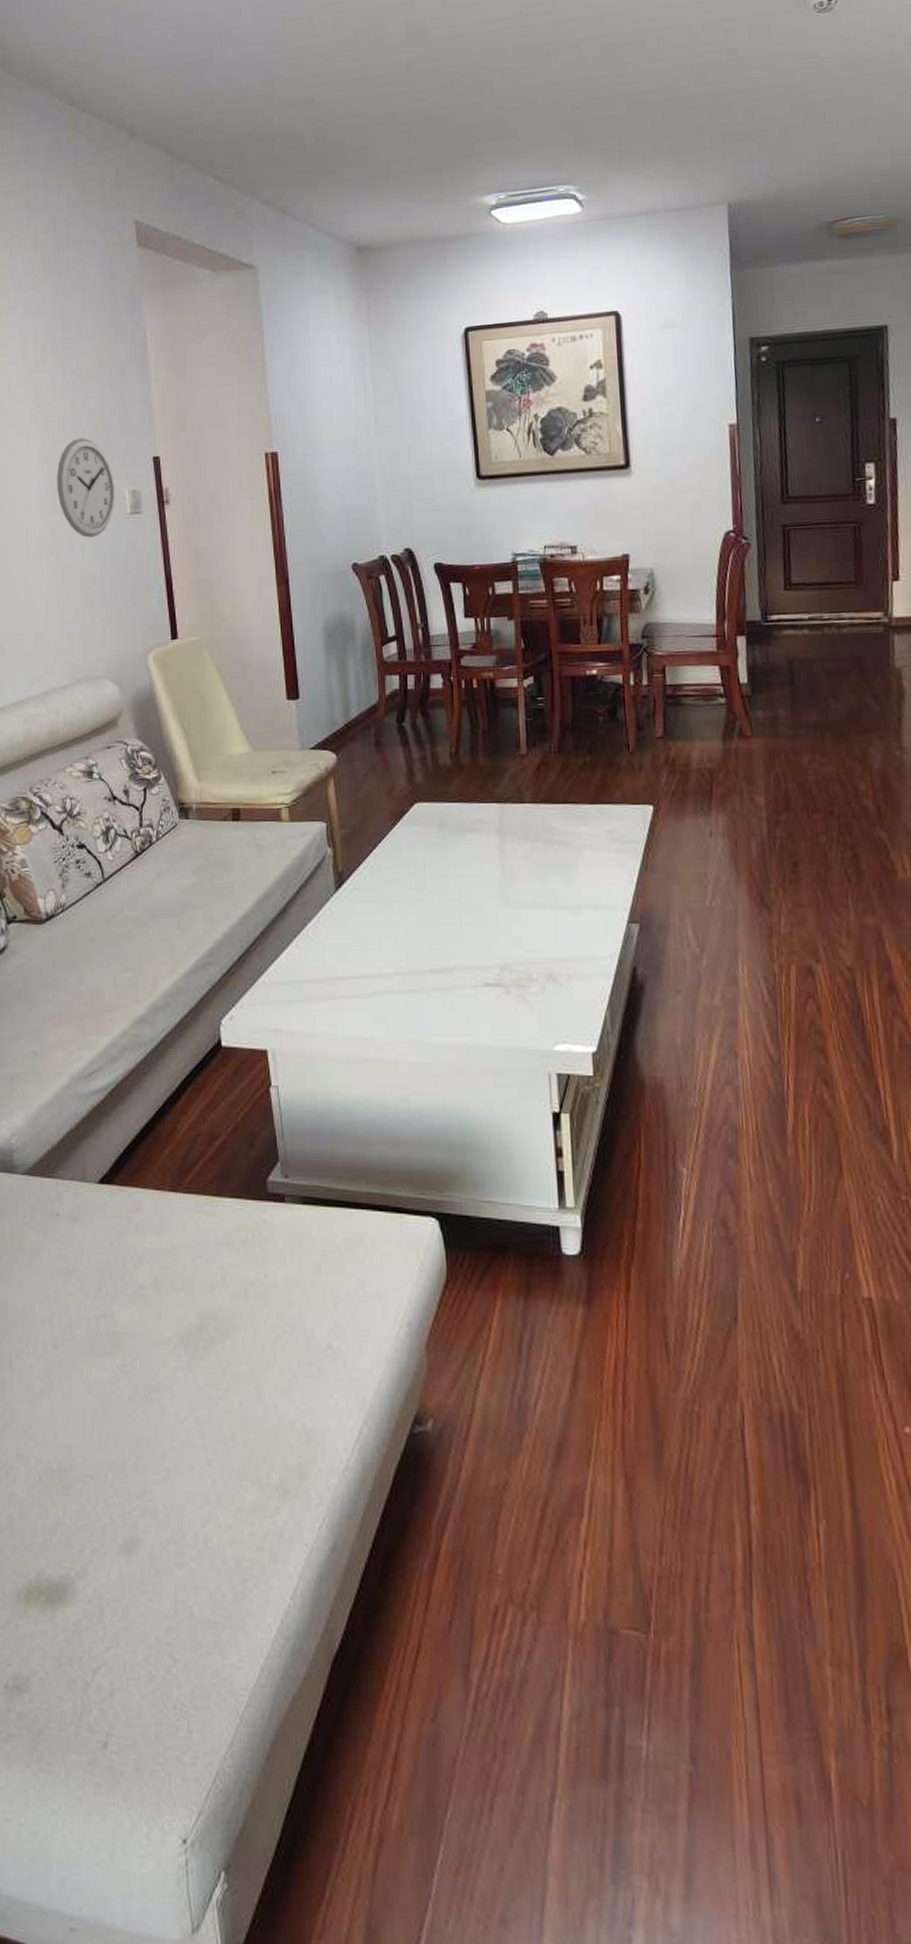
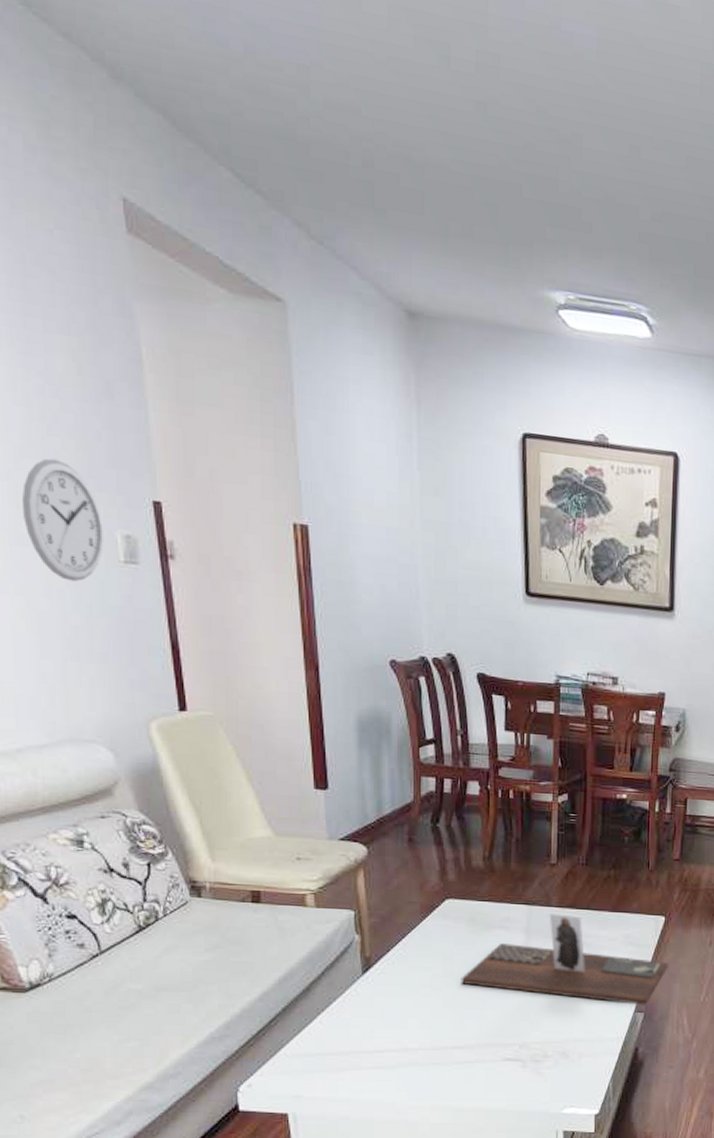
decorative tray: none [434,811,664,914] -> present [460,914,670,1005]

